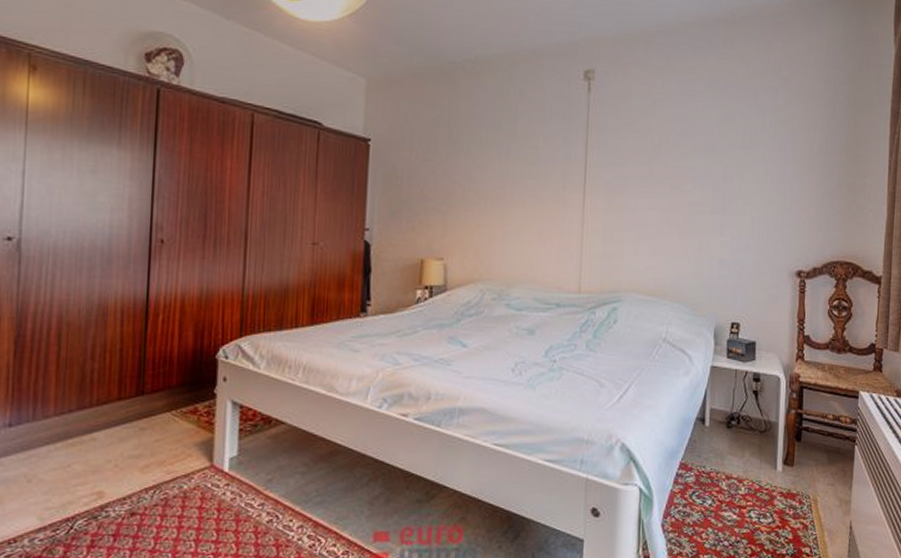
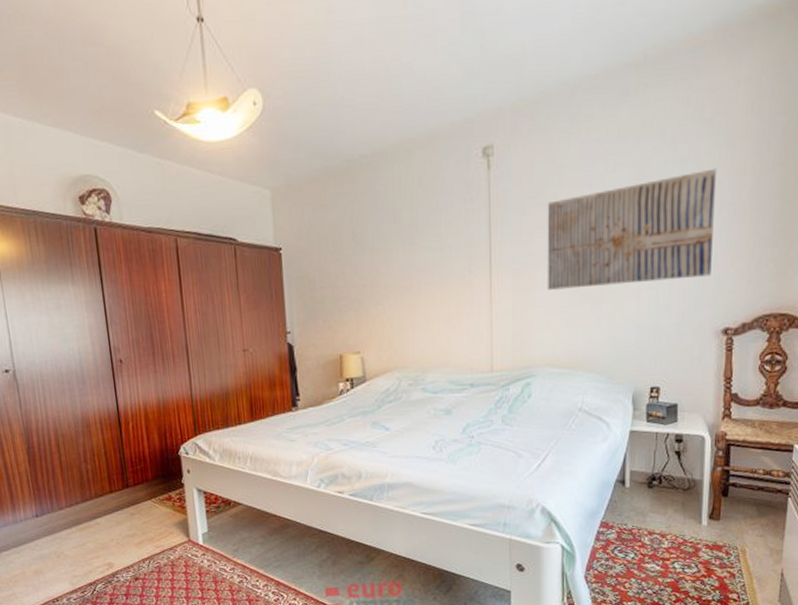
wall art: none [638,121,791,220] -> present [547,168,716,290]

